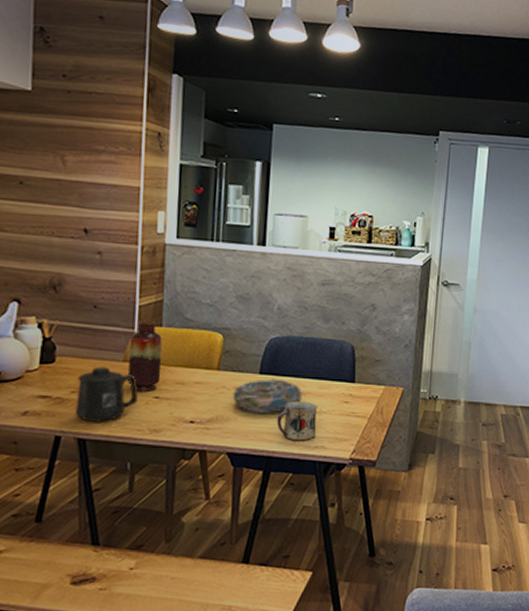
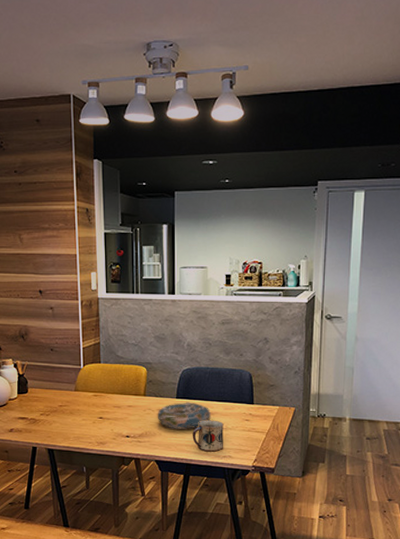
mug: present [74,366,138,422] -> none [44,395,87,437]
vase: present [128,320,162,391] -> none [78,359,102,413]

